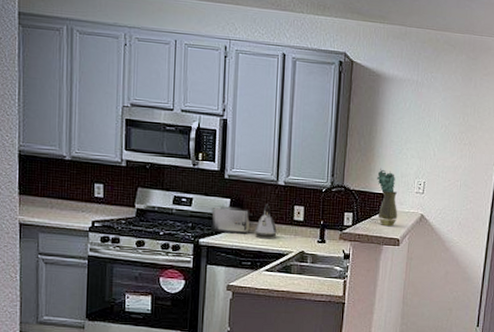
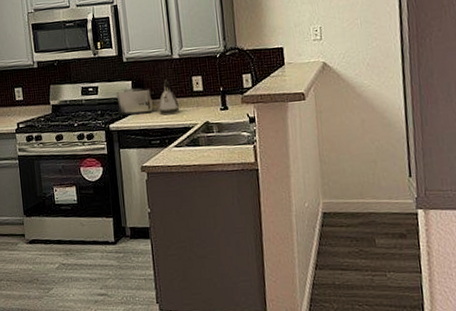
vase: present [376,168,398,227] -> none [268,21,299,82]

